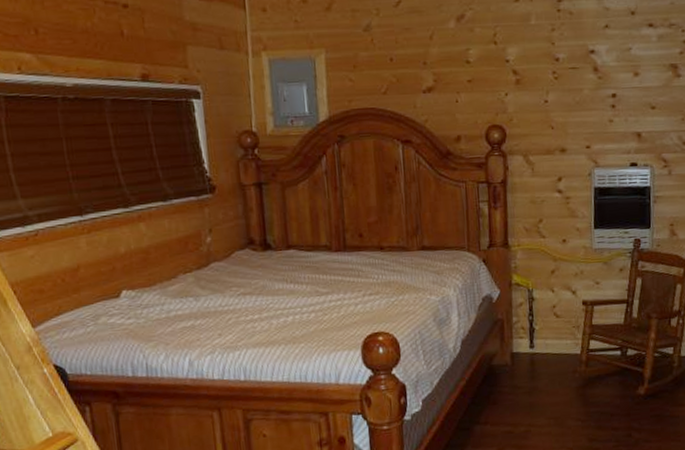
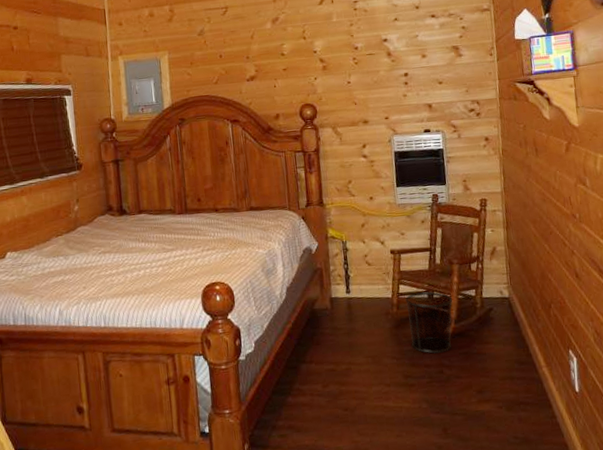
waste bin: none [596,348,648,416] -> present [405,291,453,354]

